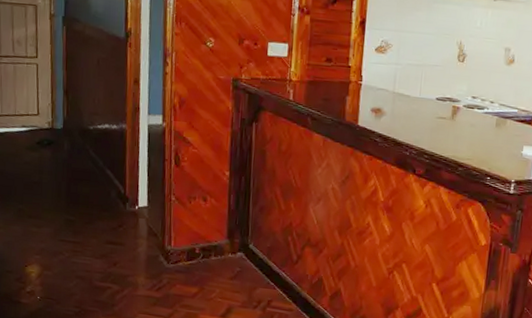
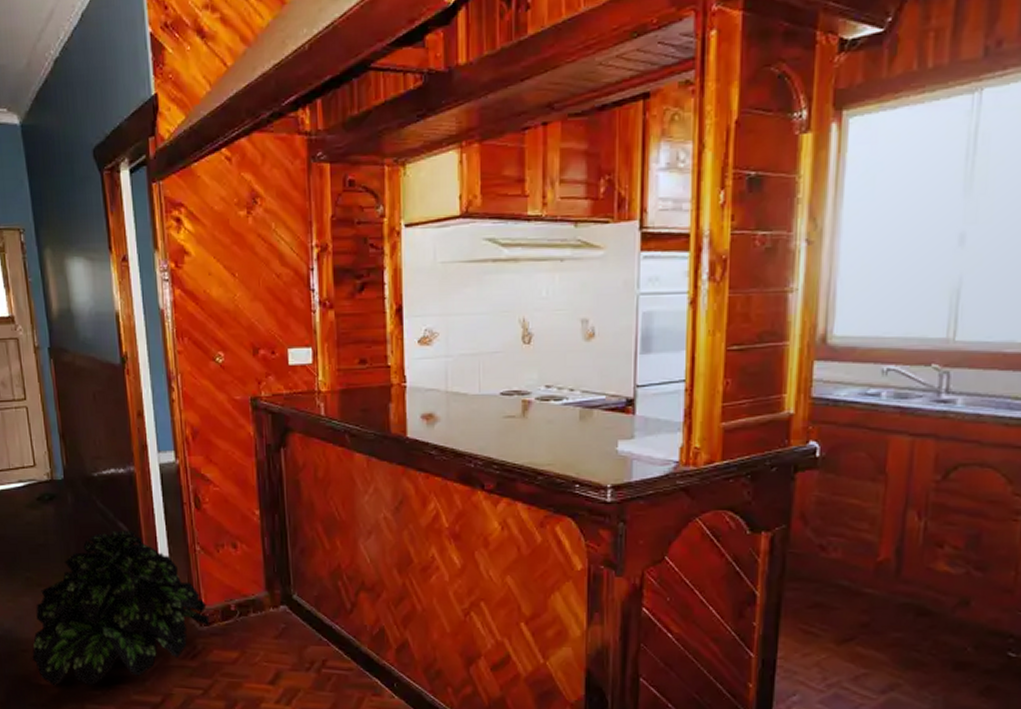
potted plant: none [15,176,176,307] -> present [32,530,209,686]

